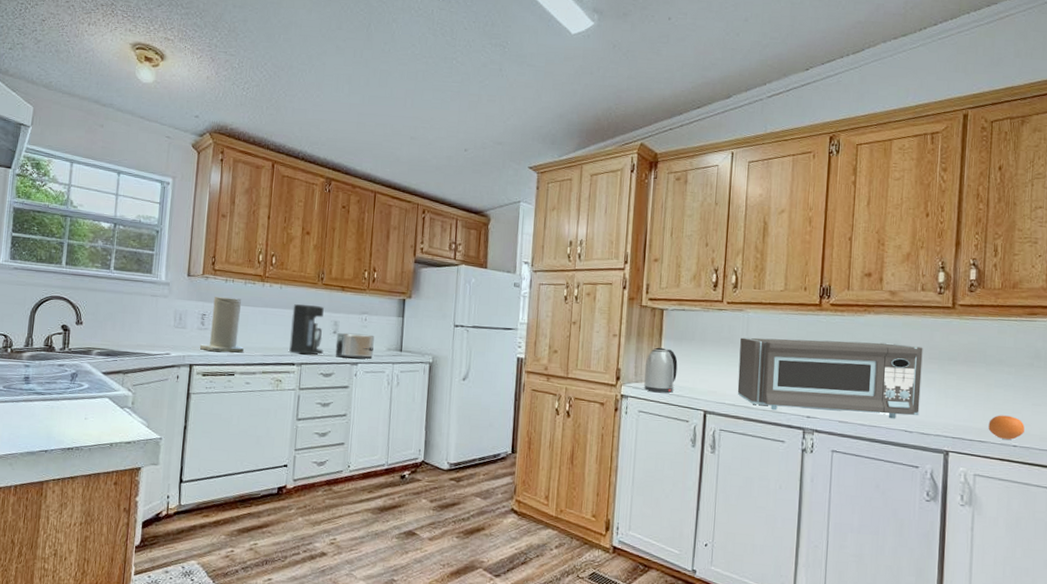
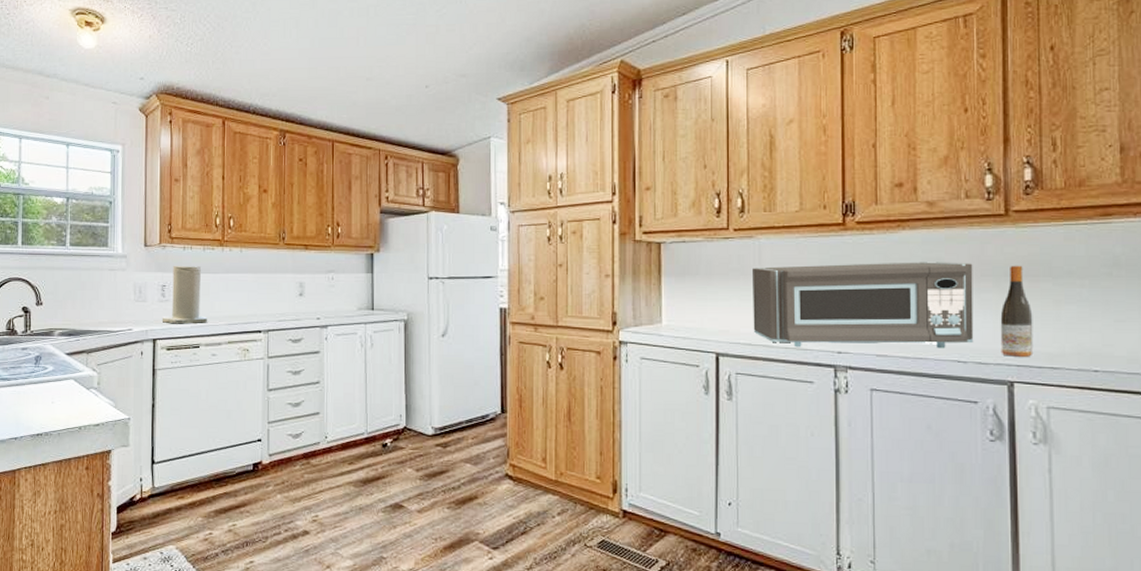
coffee maker: present [289,304,324,355] -> none [254,268,291,321]
toaster: present [335,332,374,360] -> none [303,294,343,322]
kettle: present [644,347,678,393] -> none [644,285,681,336]
wine bottle: none [940,351,968,431] -> present [1000,265,1034,357]
fruit: present [988,415,1025,440] -> none [1061,336,1107,364]

